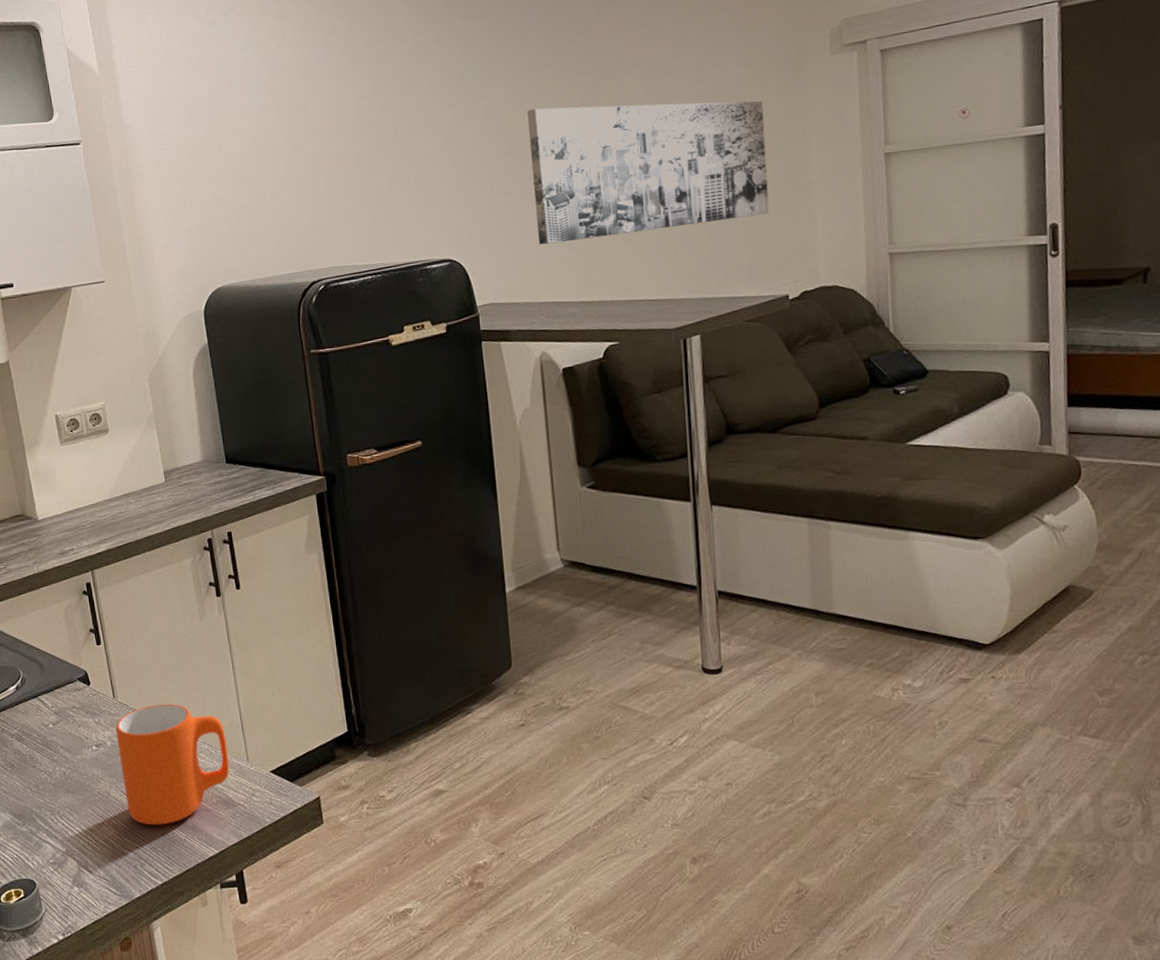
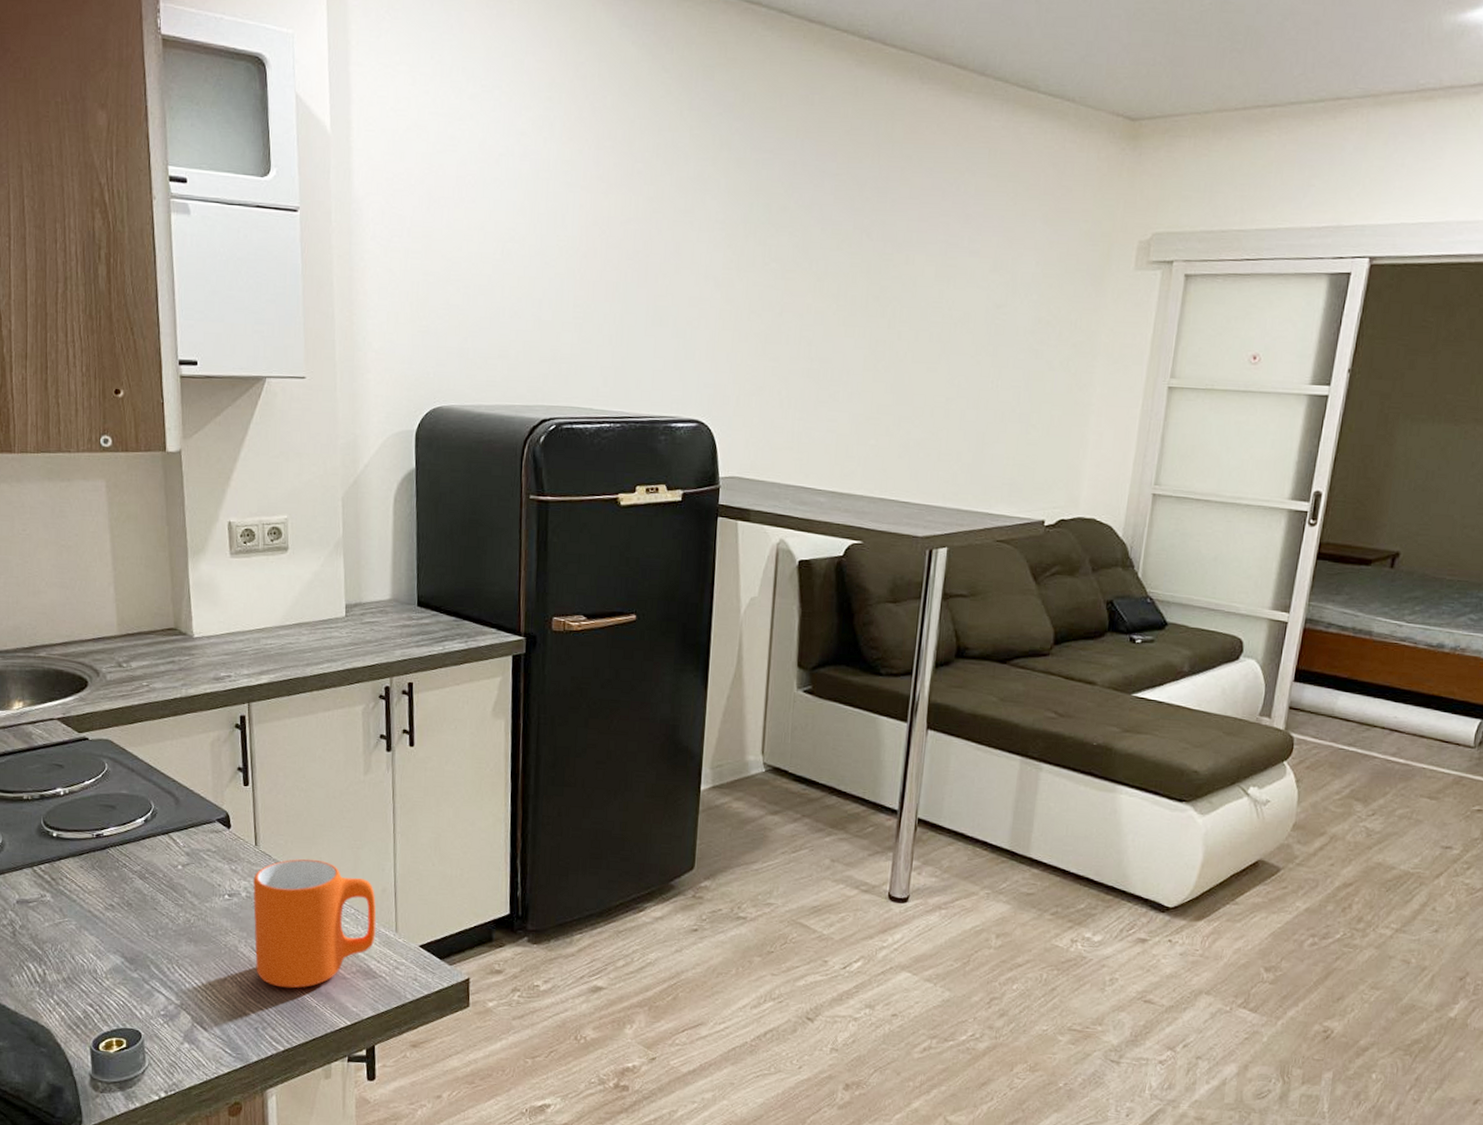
wall art: present [526,100,770,245] -> none [797,268,1056,431]

